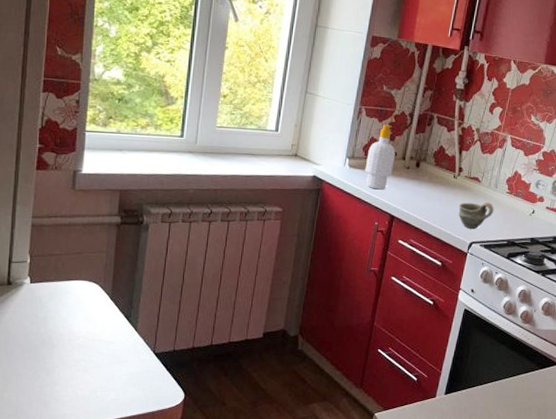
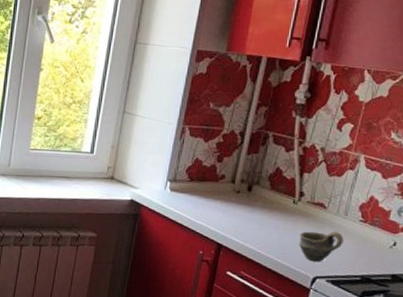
soap bottle: present [365,125,396,190] -> none [188,145,224,216]

